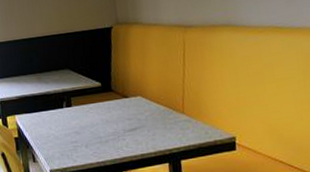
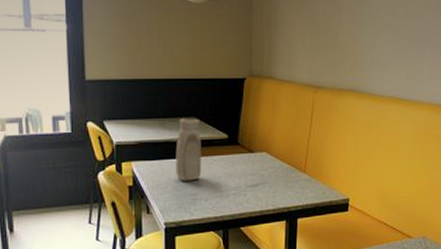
vase: none [53,70,80,130] -> present [175,118,202,181]

